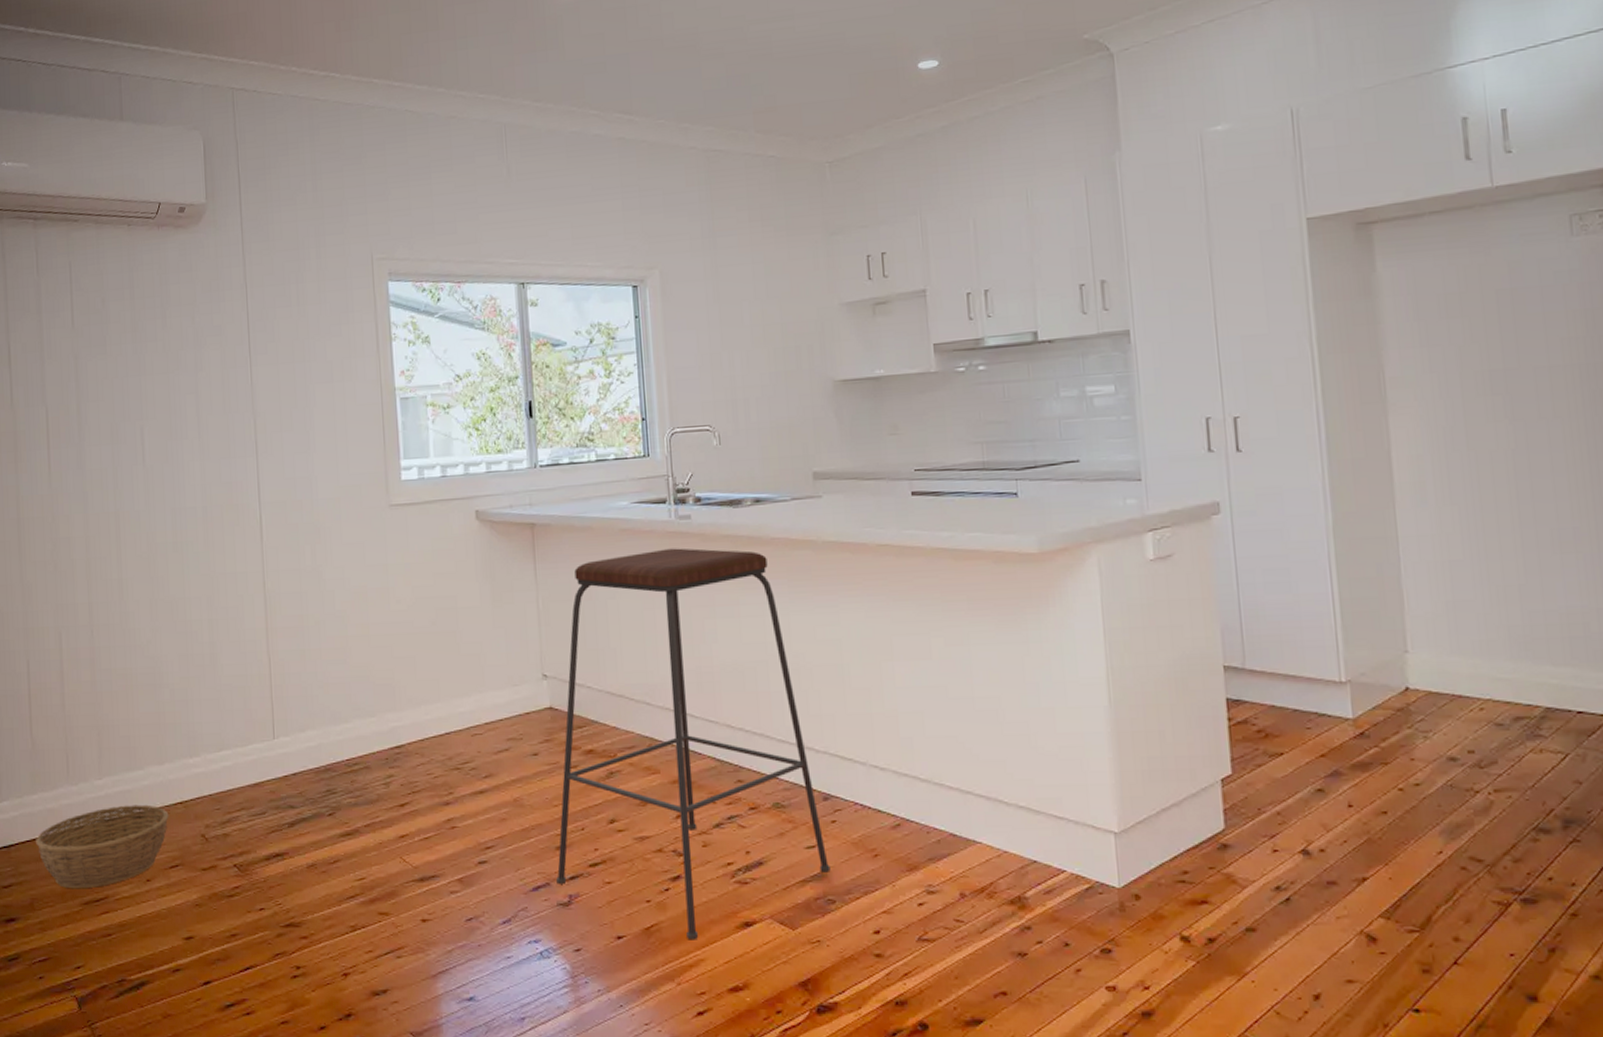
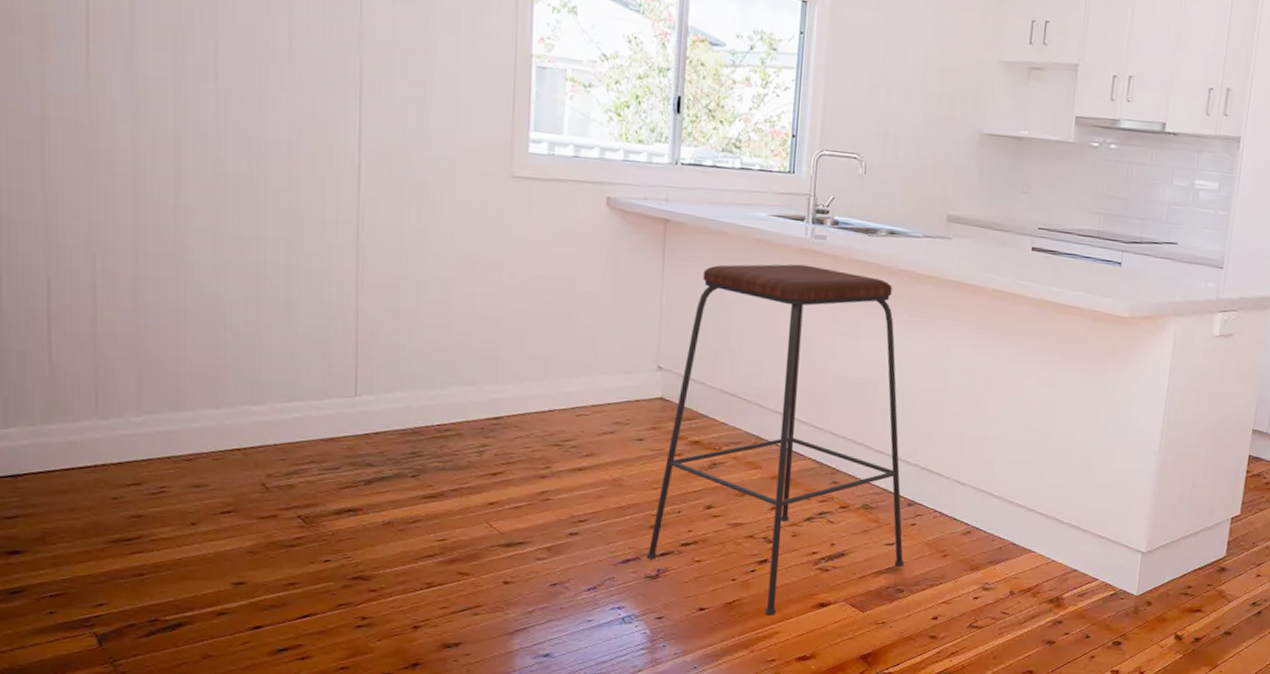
basket: present [35,804,169,889] -> none [50,445,223,527]

